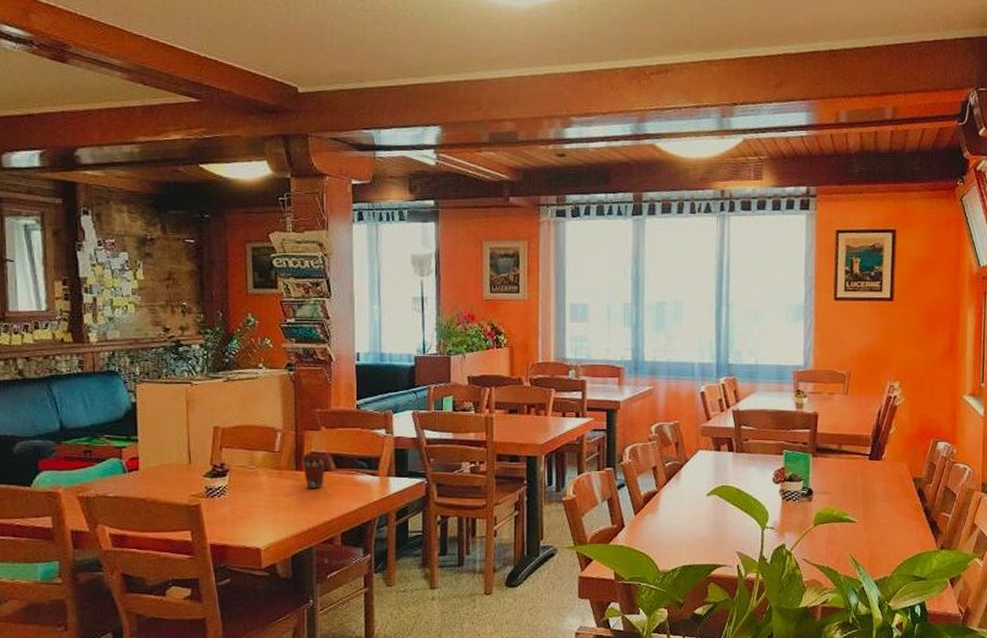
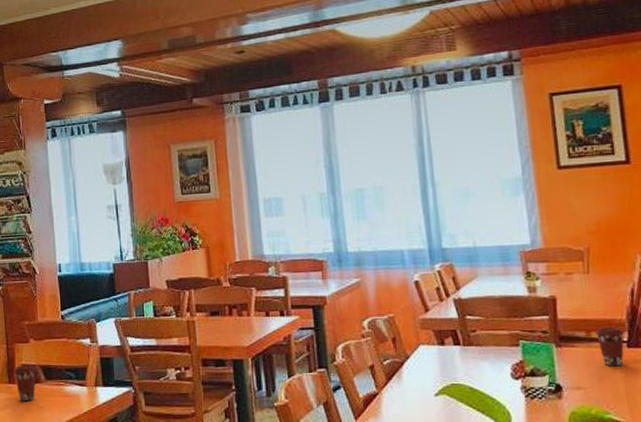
coffee cup: none [845,442,868,476] -> present [595,327,624,367]

